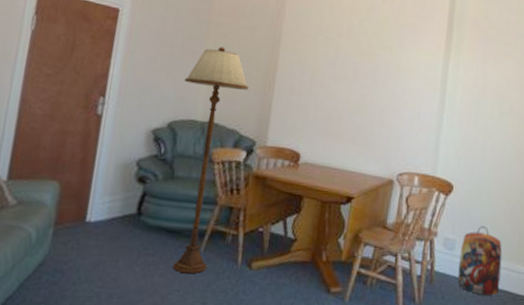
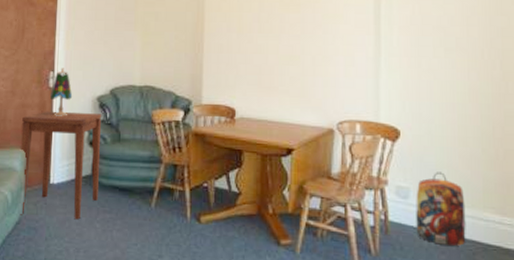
side table: none [45,140,156,263] -> present [20,111,102,220]
table lamp: none [97,94,124,148] -> present [50,68,73,116]
floor lamp: present [172,46,249,274] -> none [121,14,179,229]

